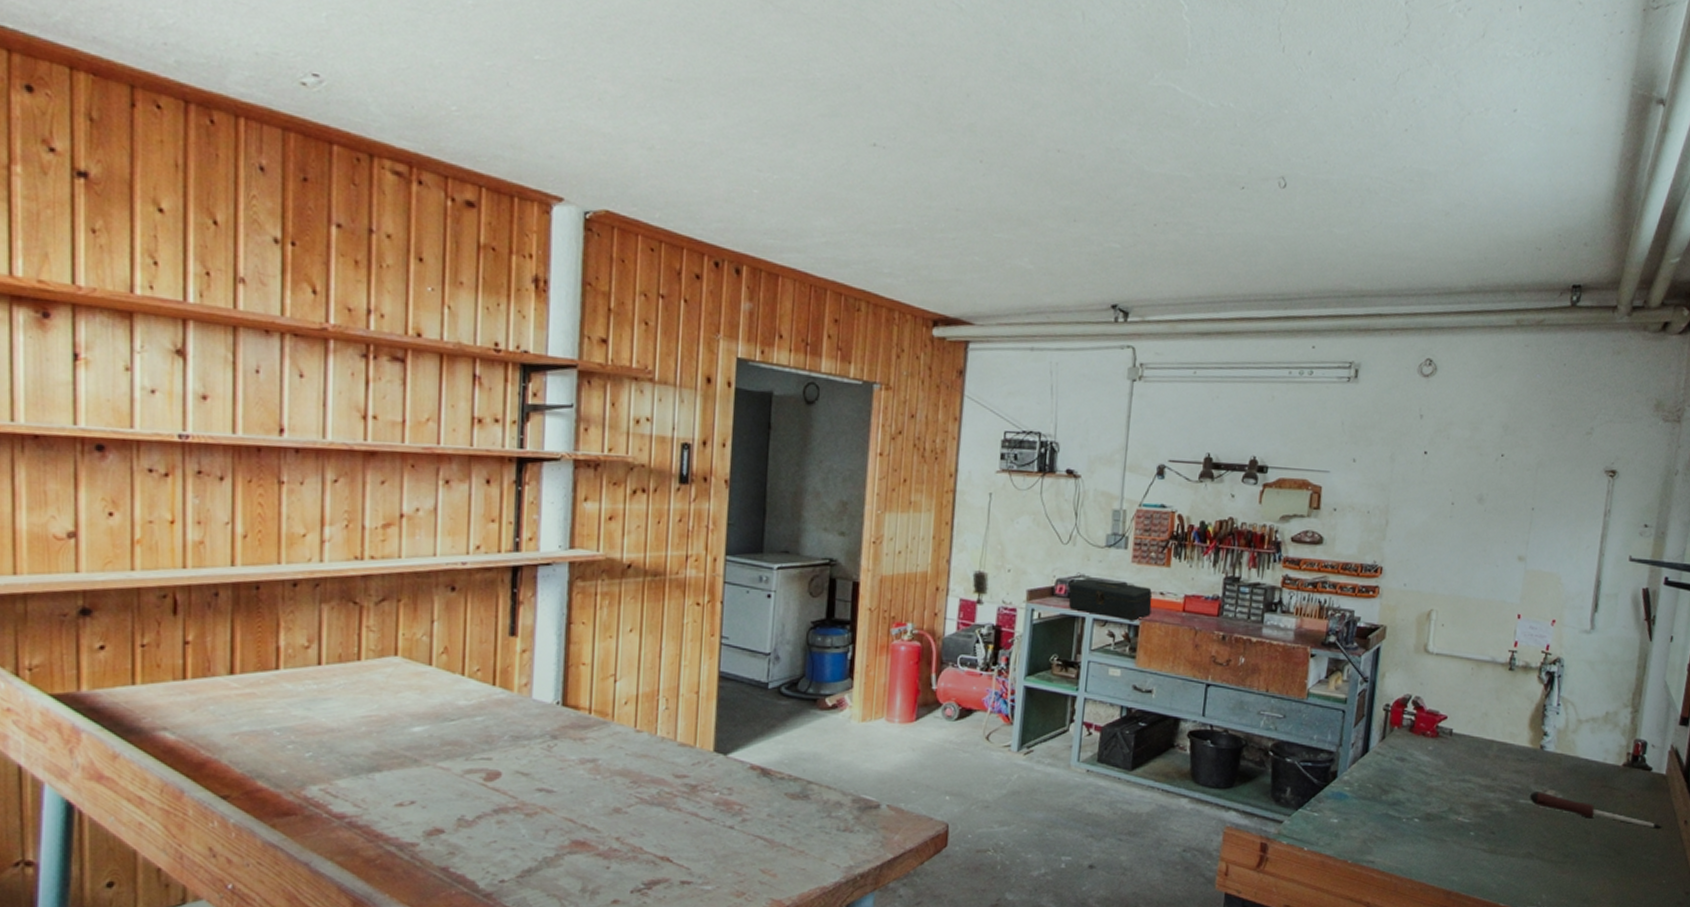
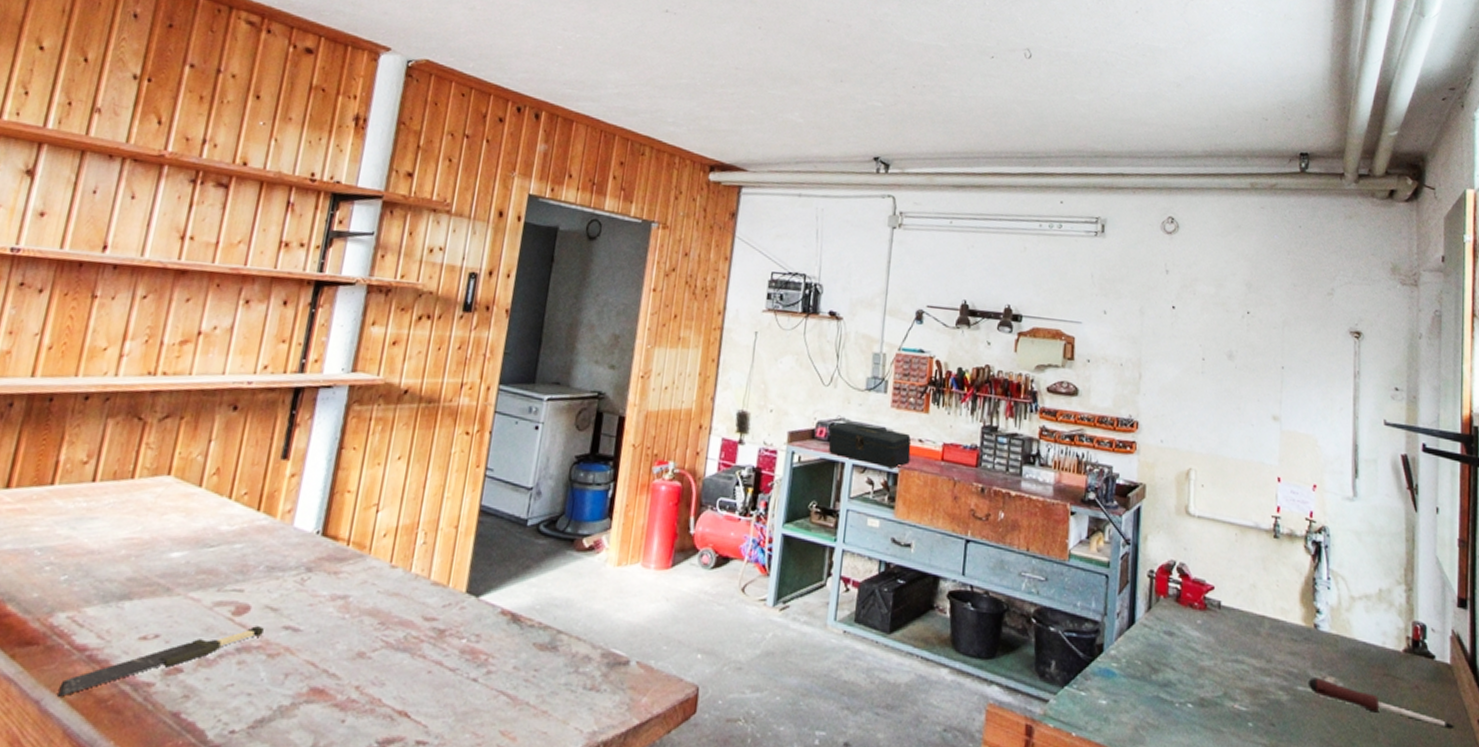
combat knife: none [325,790,518,859] -> present [58,626,264,697]

